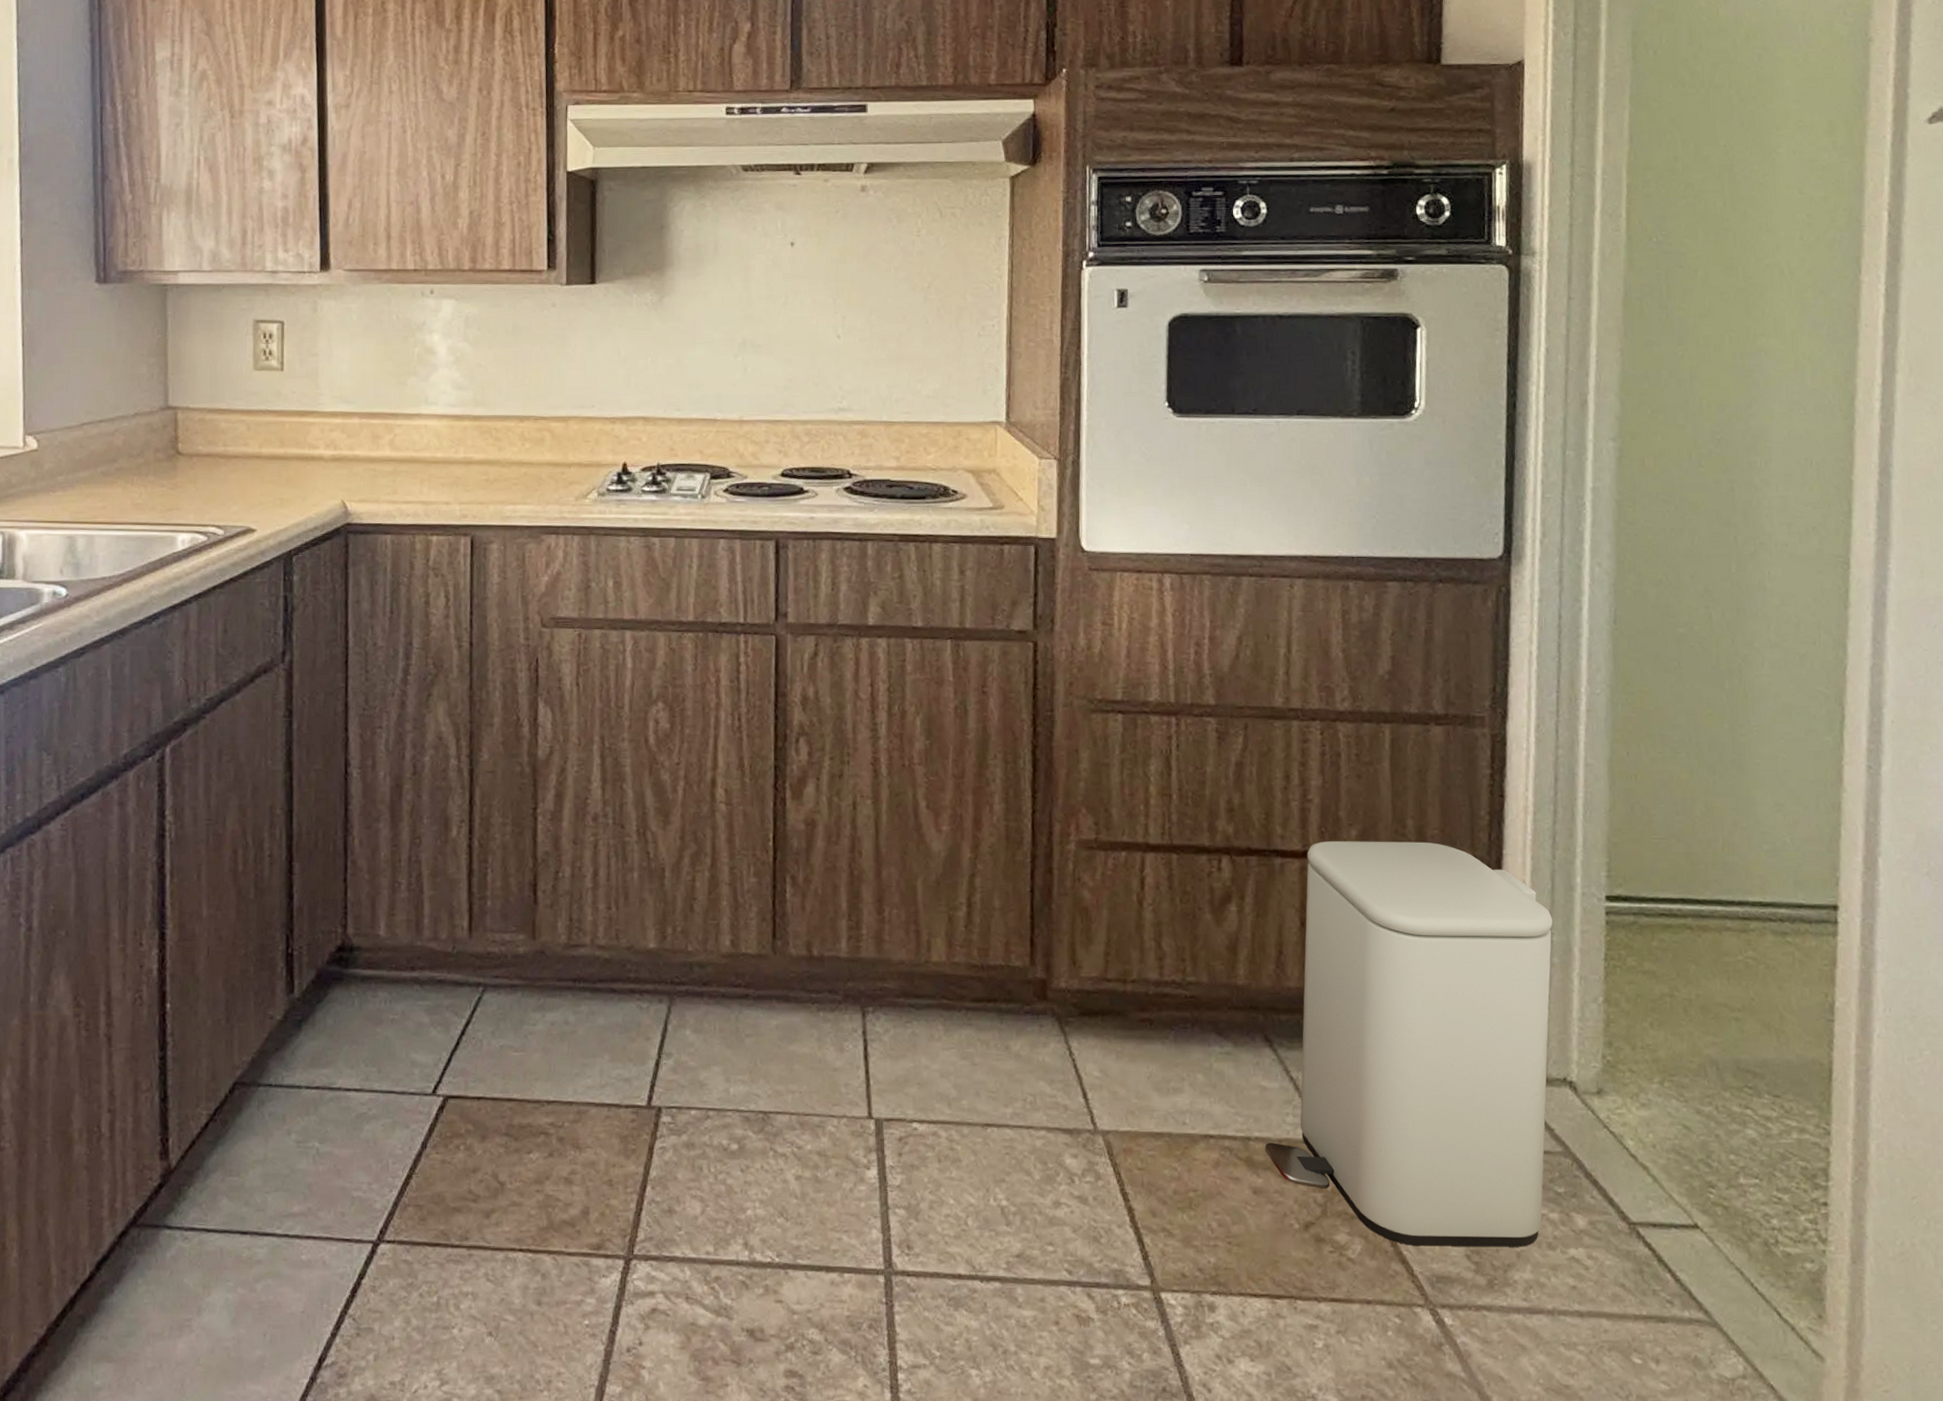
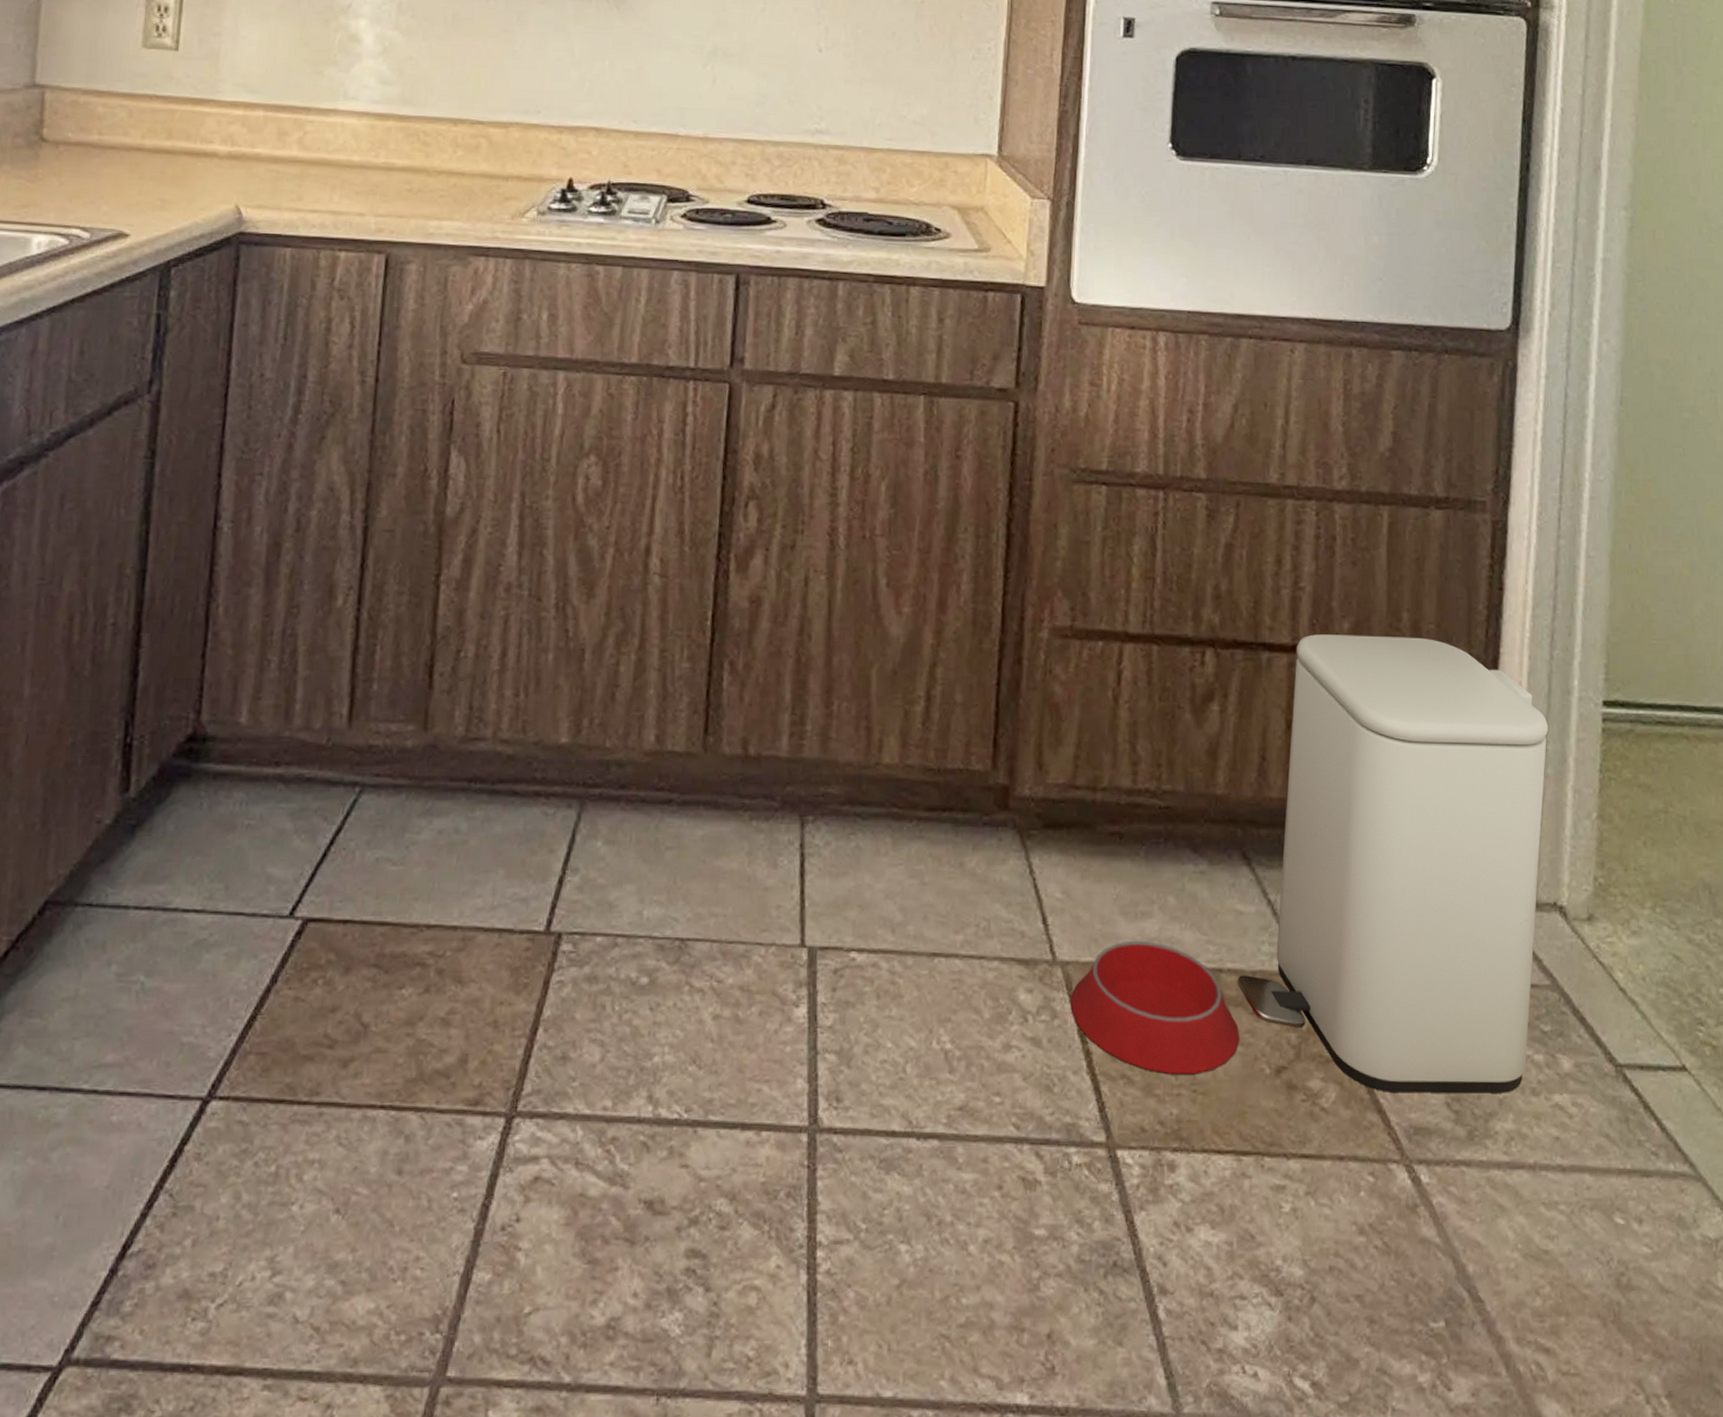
pet bowl: none [1112,1112,1270,1229] -> present [1071,940,1240,1075]

